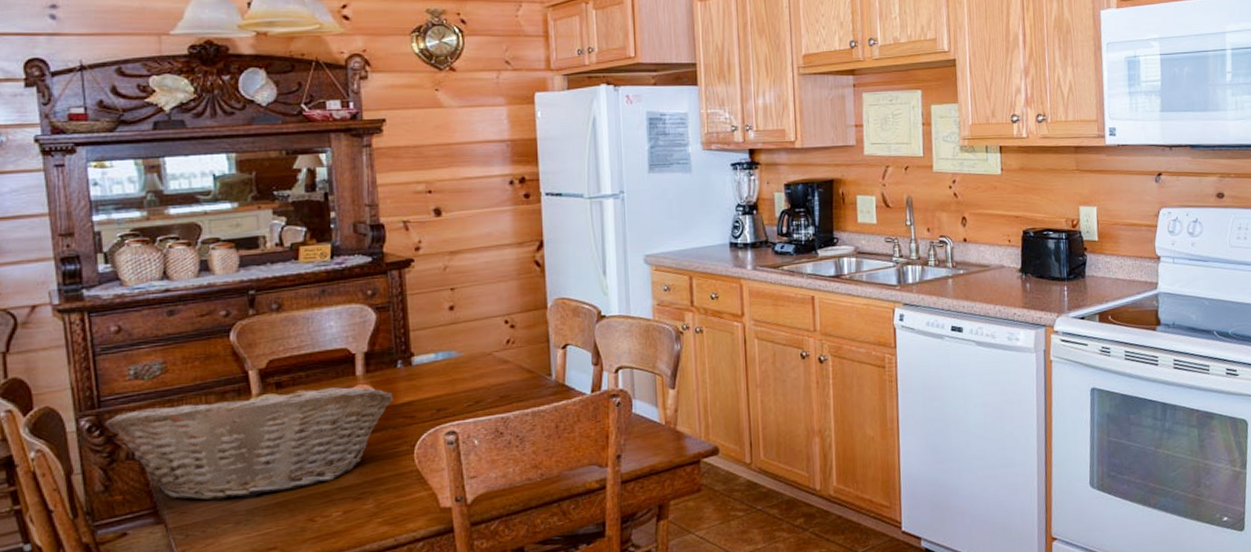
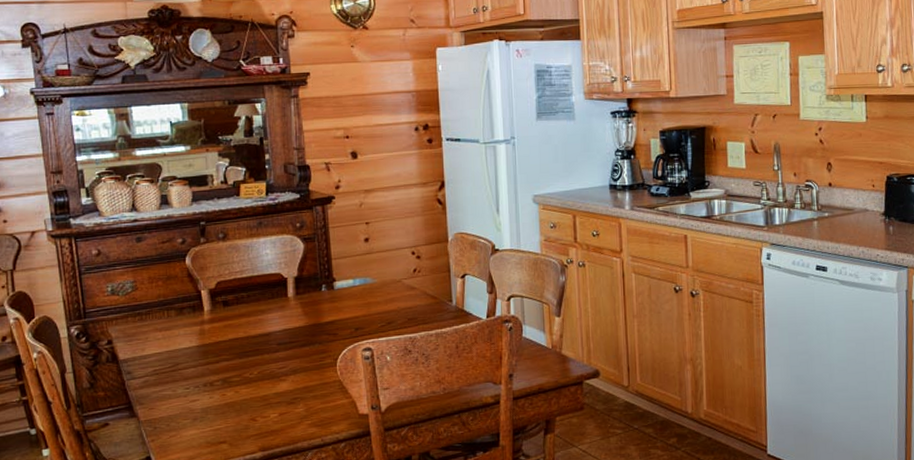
fruit basket: present [105,383,394,501] -> none [89,301,320,400]

